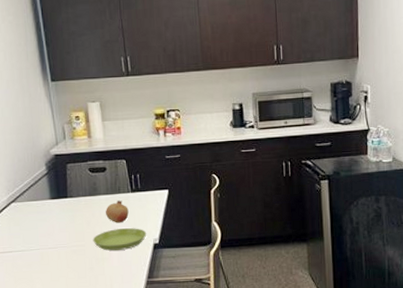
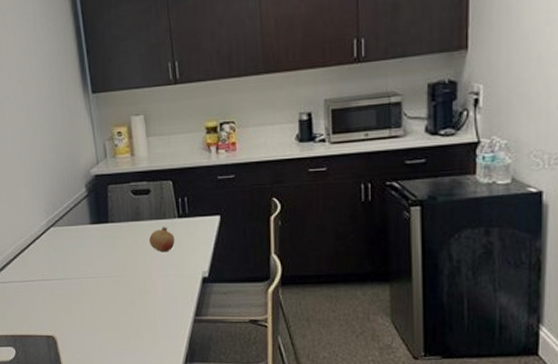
saucer: present [93,228,147,251] -> none [135,258,195,283]

